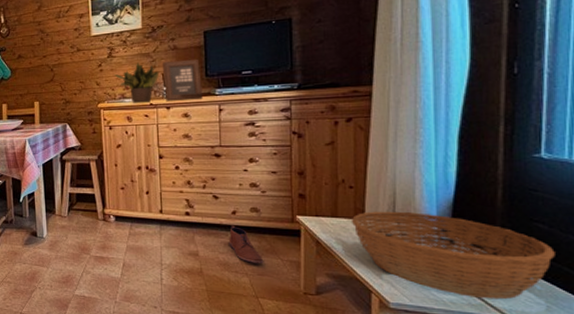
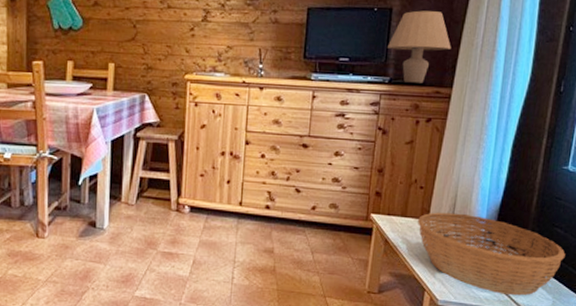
potted plant: present [113,62,159,104] -> none [206,31,257,81]
picture frame: present [162,58,203,102] -> none [259,35,300,84]
shoe: present [228,225,264,264] -> none [304,221,336,263]
table lamp: none [292,13,364,86] -> present [388,10,451,83]

